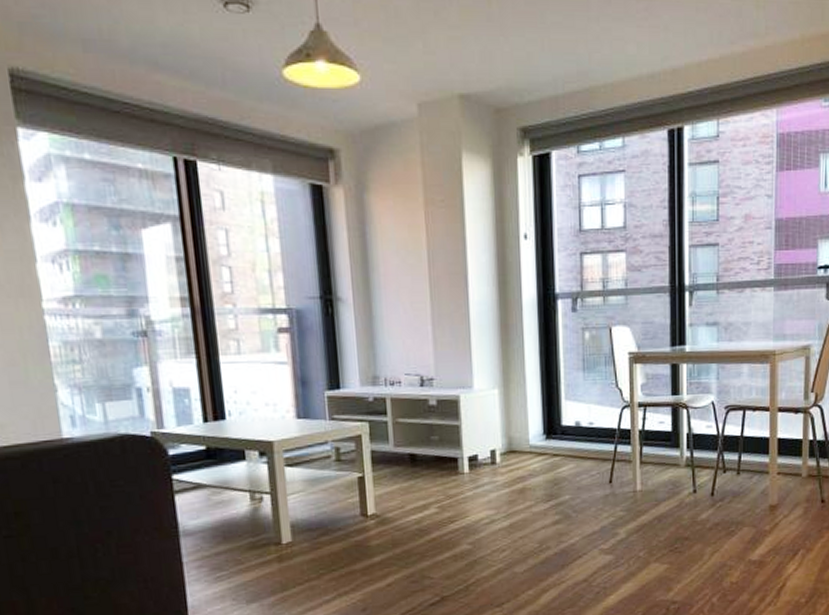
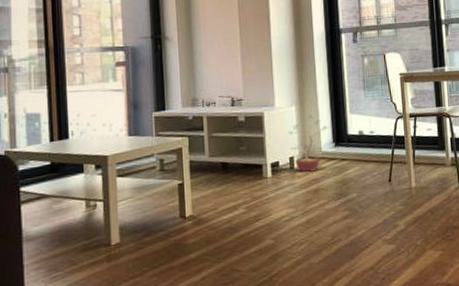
potted plant: none [488,399,539,468] -> present [288,114,329,172]

